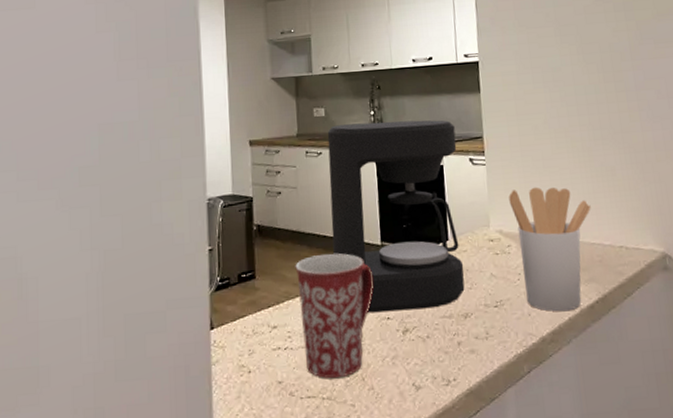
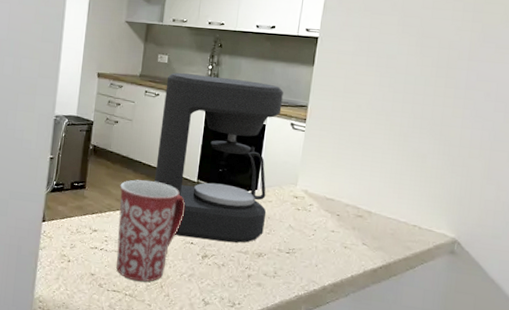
utensil holder: present [509,187,591,312] -> none [317,158,395,270]

